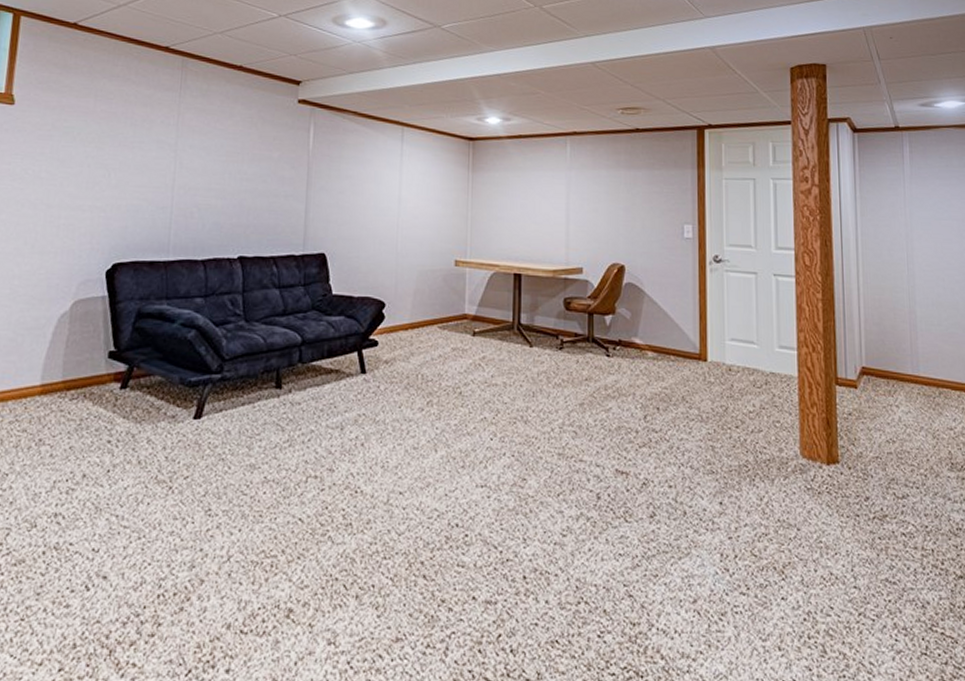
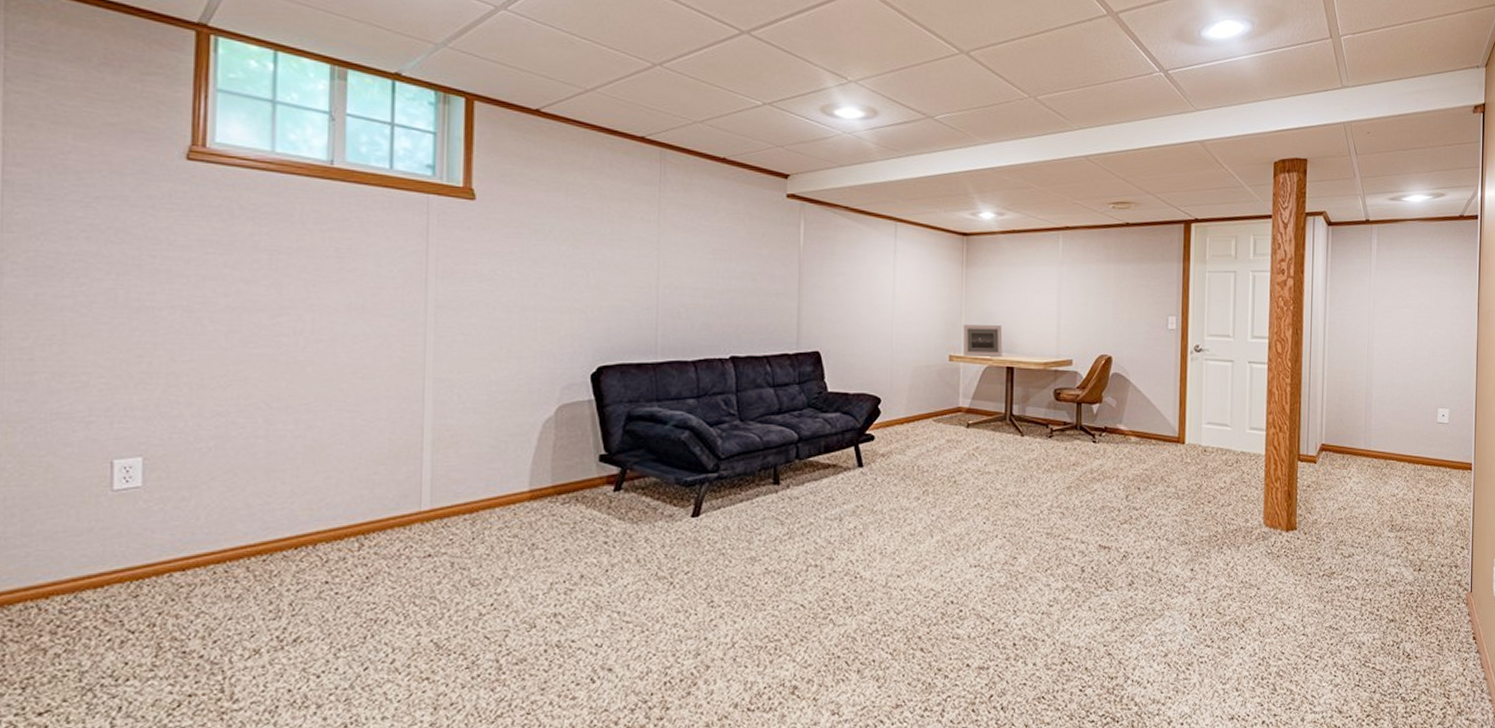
picture frame: none [468,229,510,263] -> present [962,325,1003,357]

